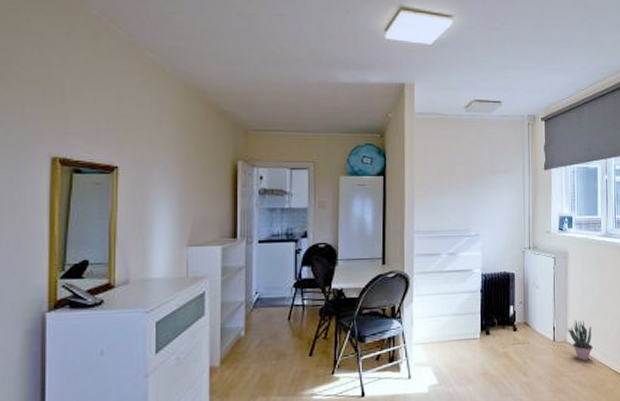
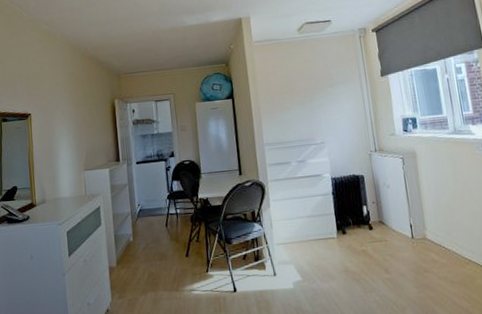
potted plant: present [568,319,593,361] -> none [425,216,456,257]

